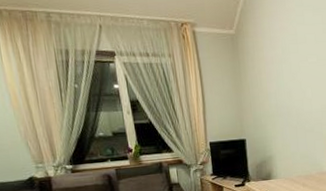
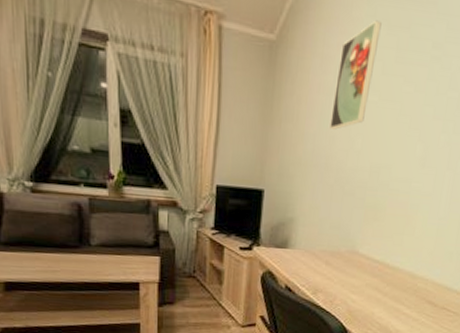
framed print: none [283,7,310,87] -> present [330,20,382,130]

